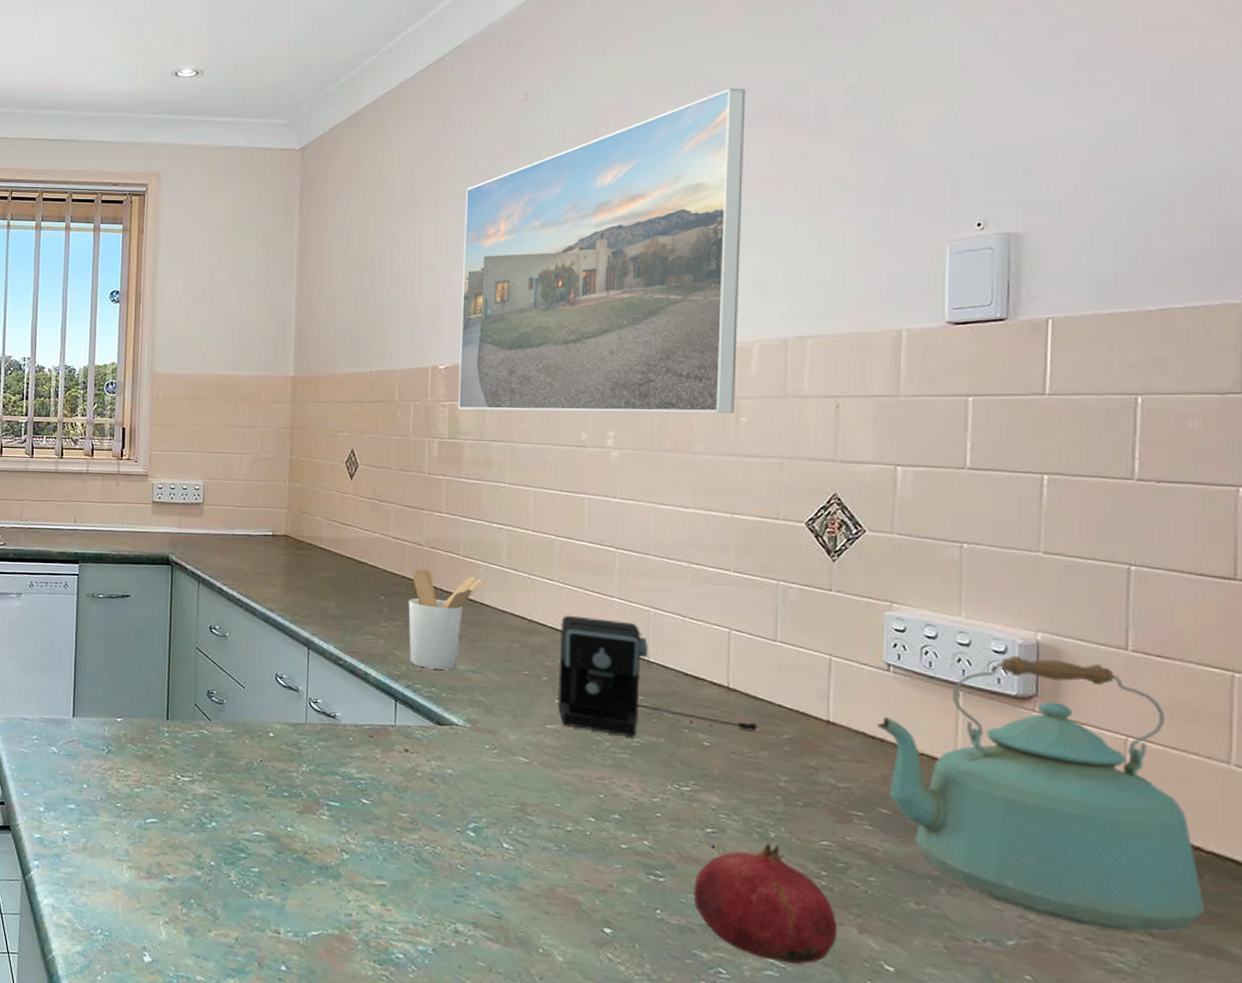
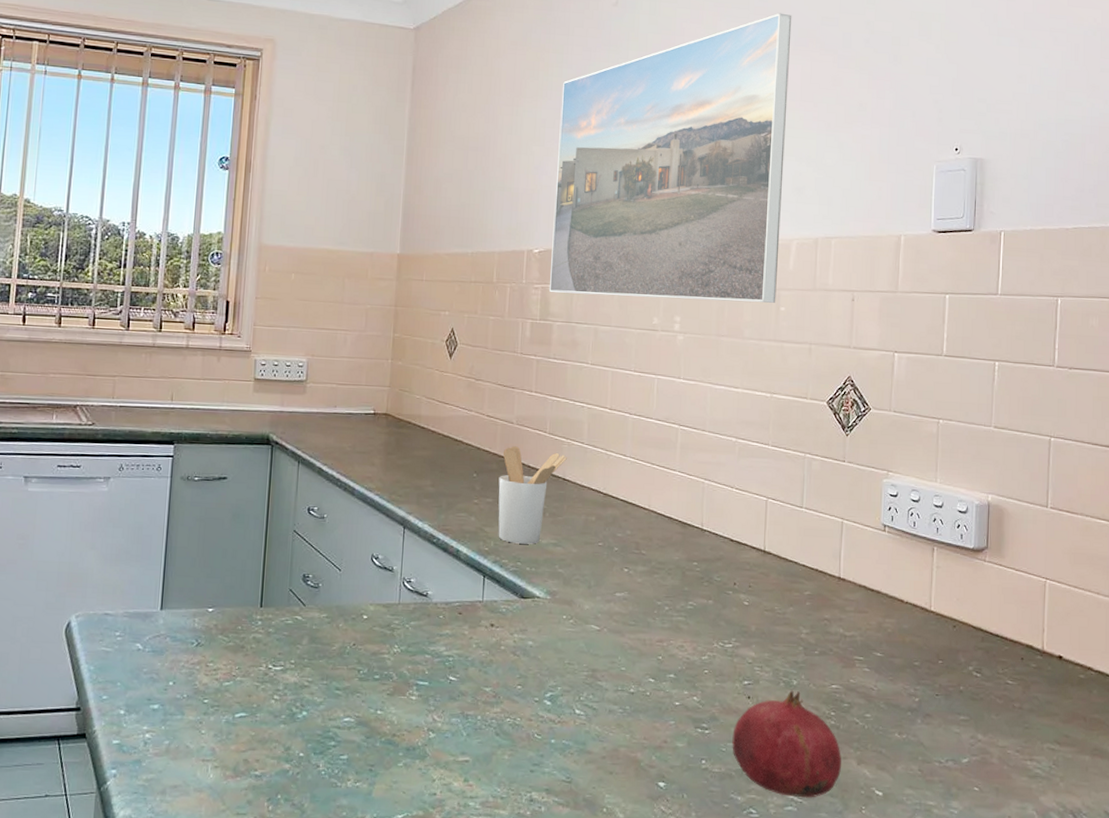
coffee maker: present [558,615,758,736] -> none [626,488,786,600]
kettle: present [877,655,1206,932] -> none [875,514,1094,742]

